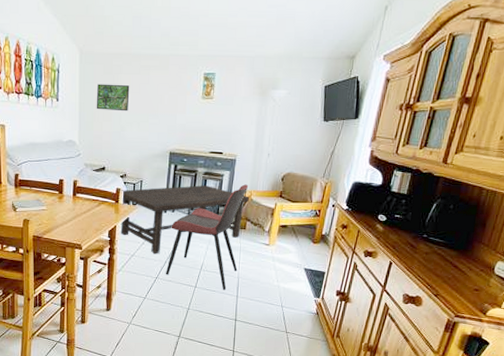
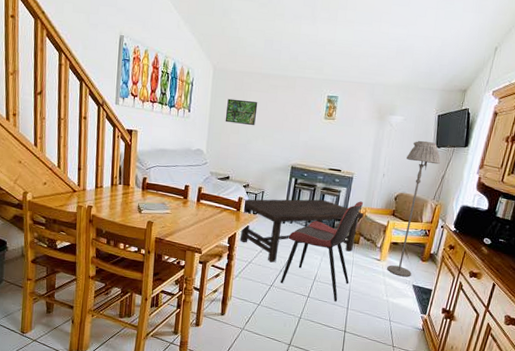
floor lamp: none [277,115,329,261] -> present [387,140,441,277]

